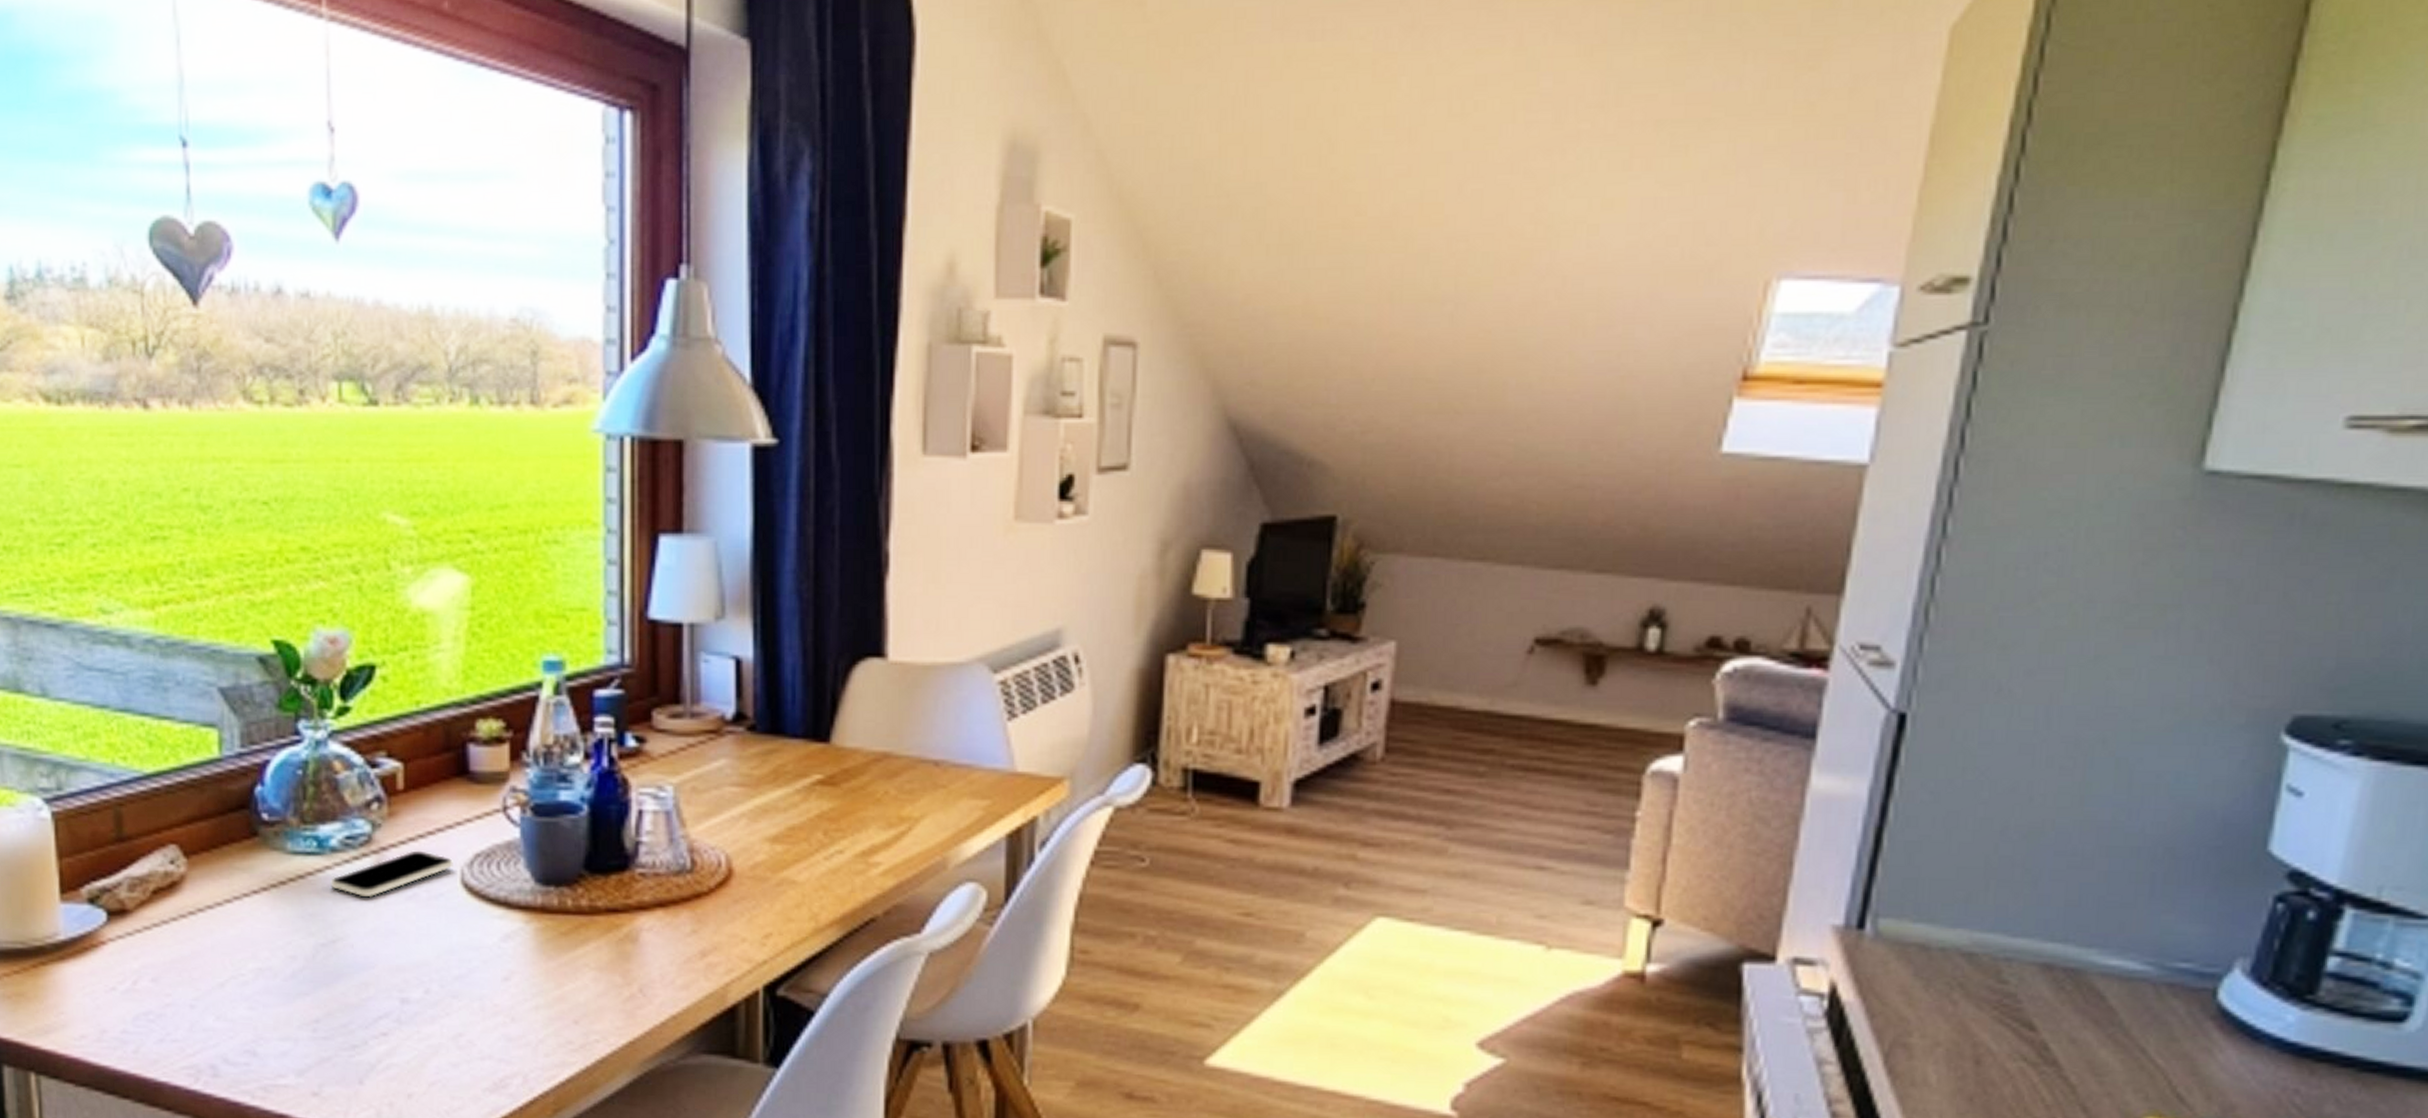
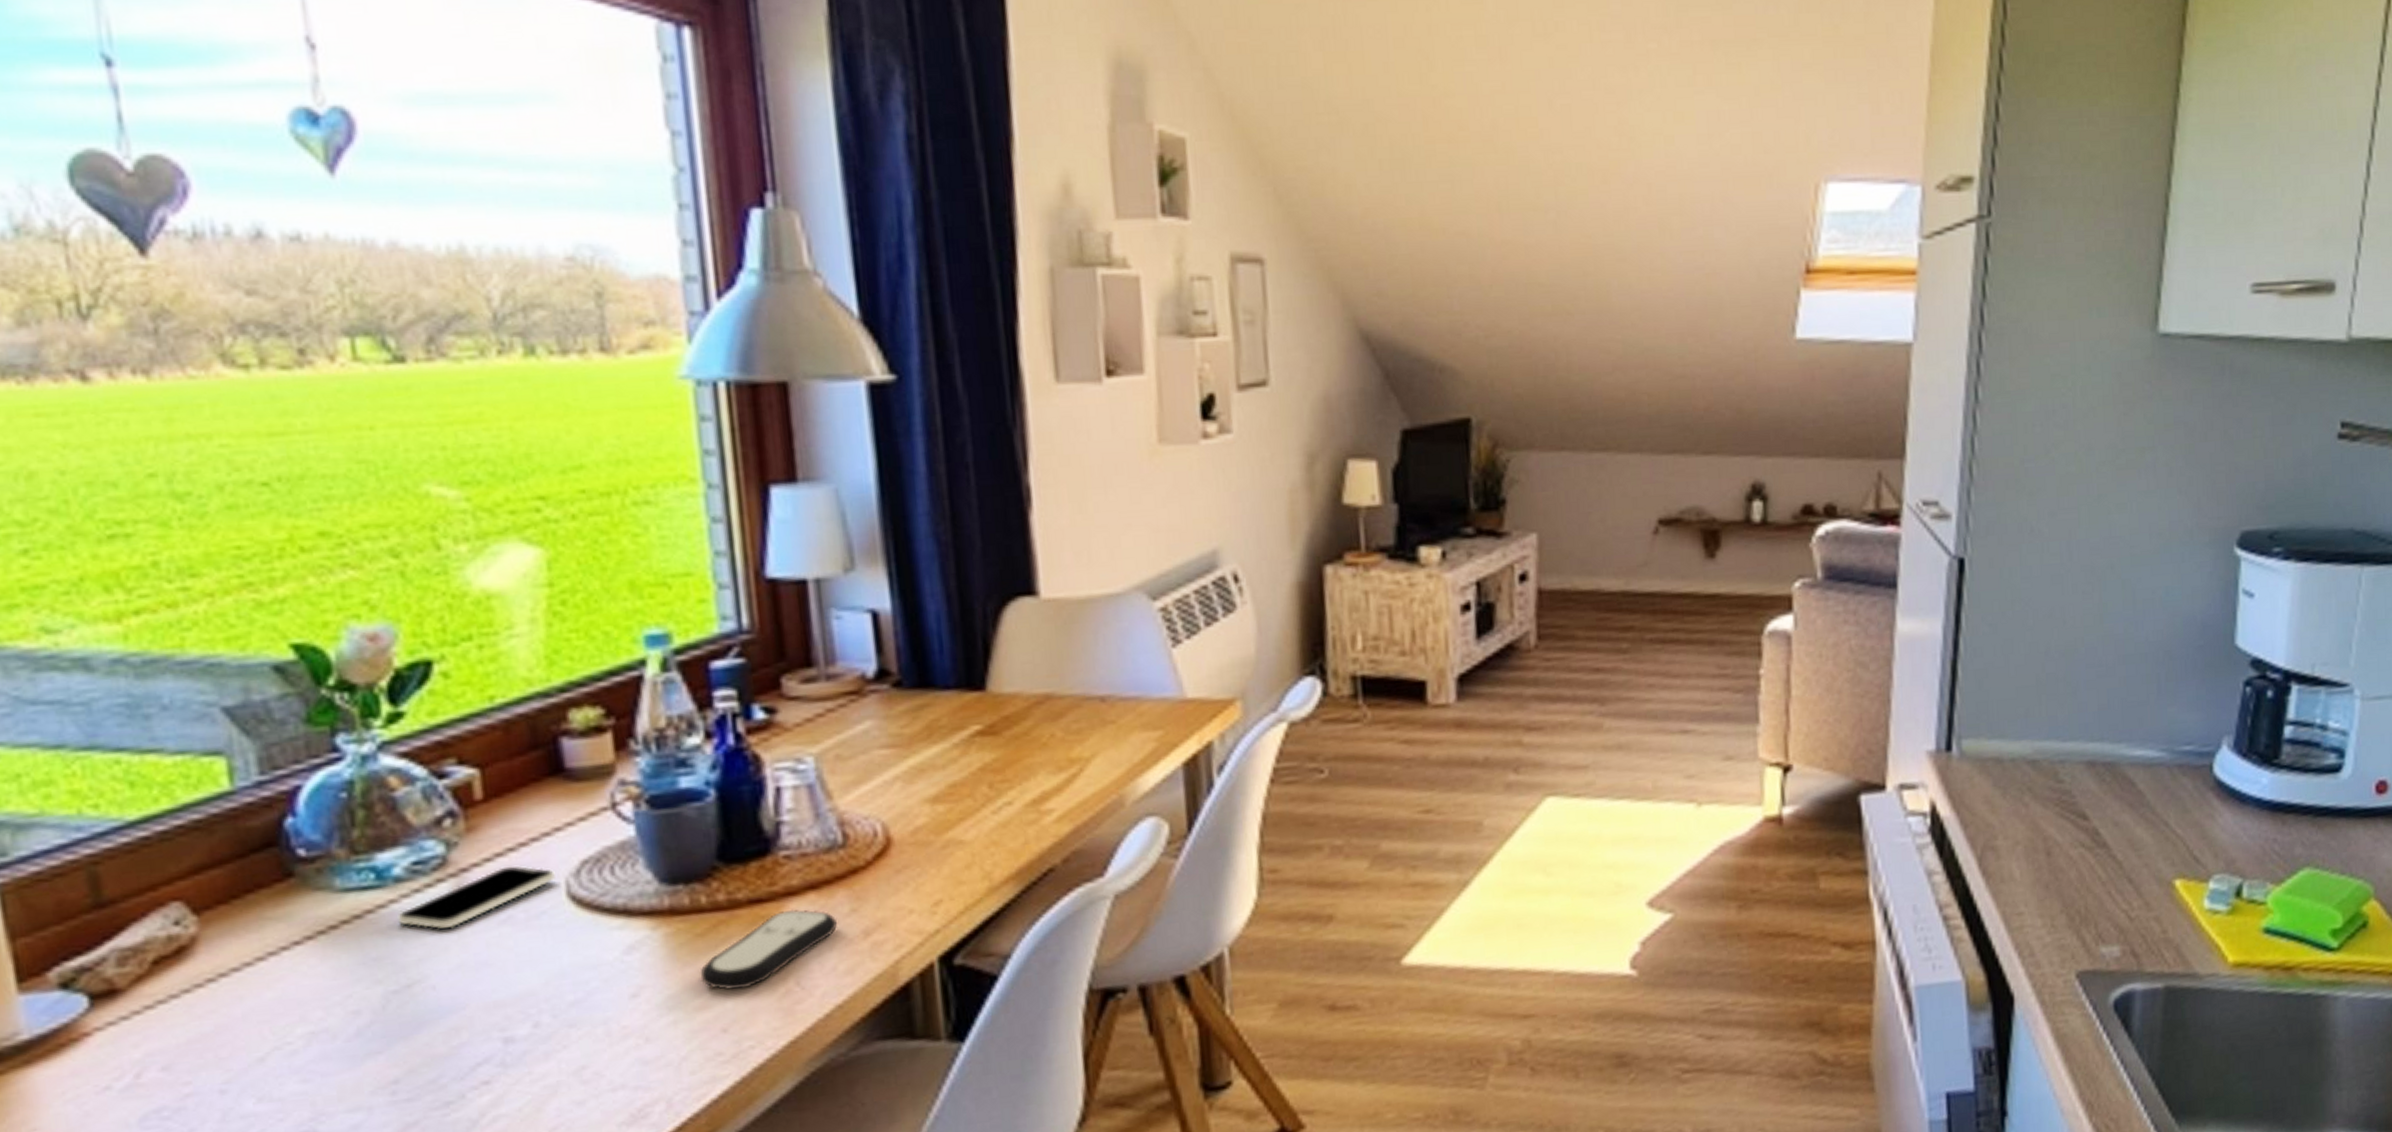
remote control: none [561,922,680,987] -> present [700,909,838,990]

